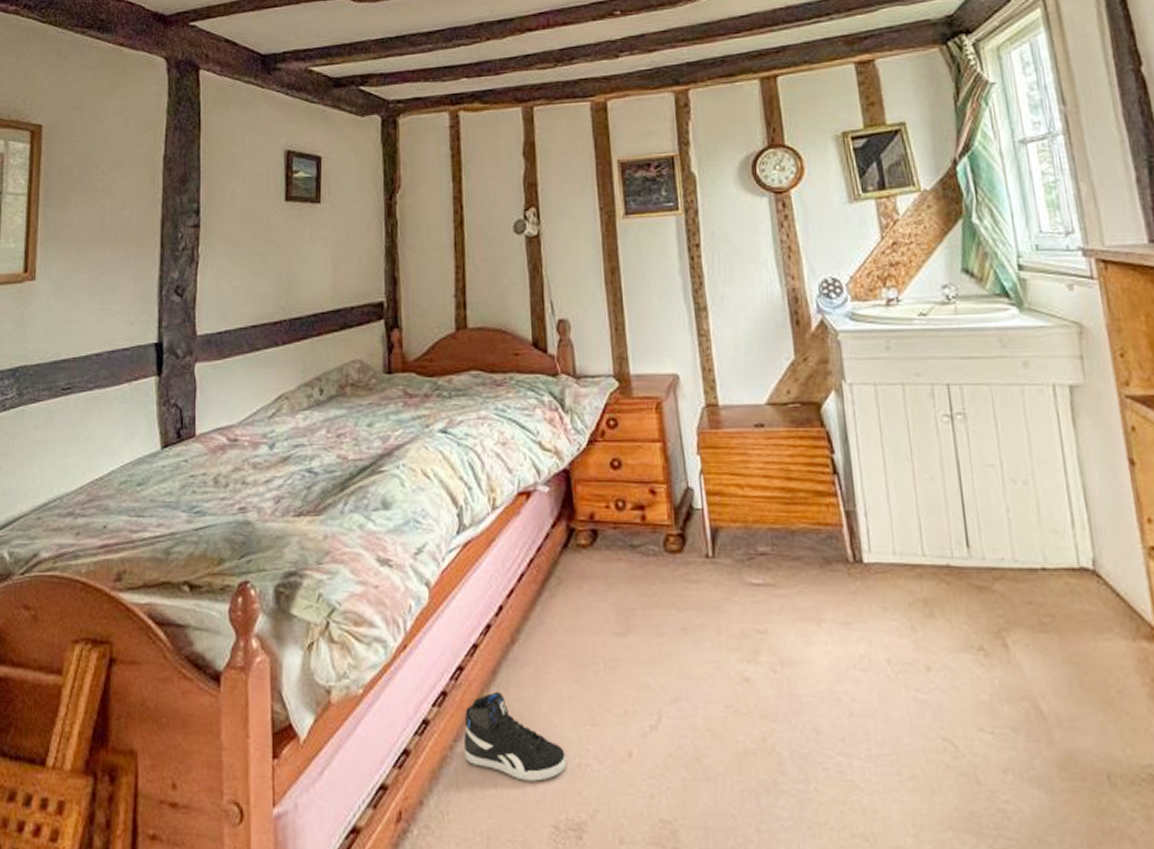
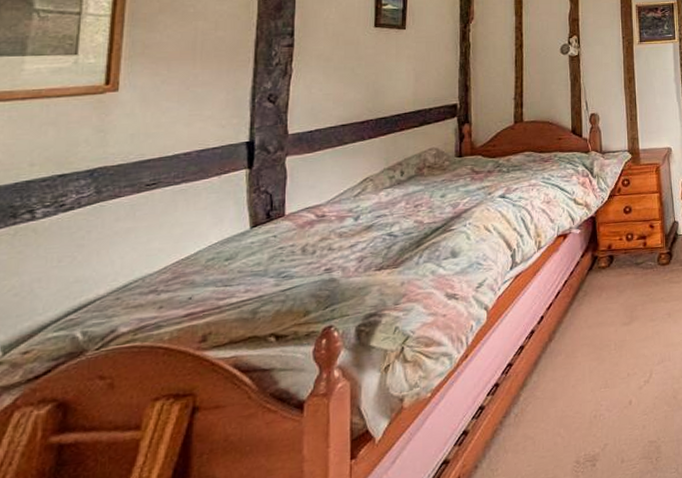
sneaker: present [463,691,567,782] -> none [510,376,587,435]

